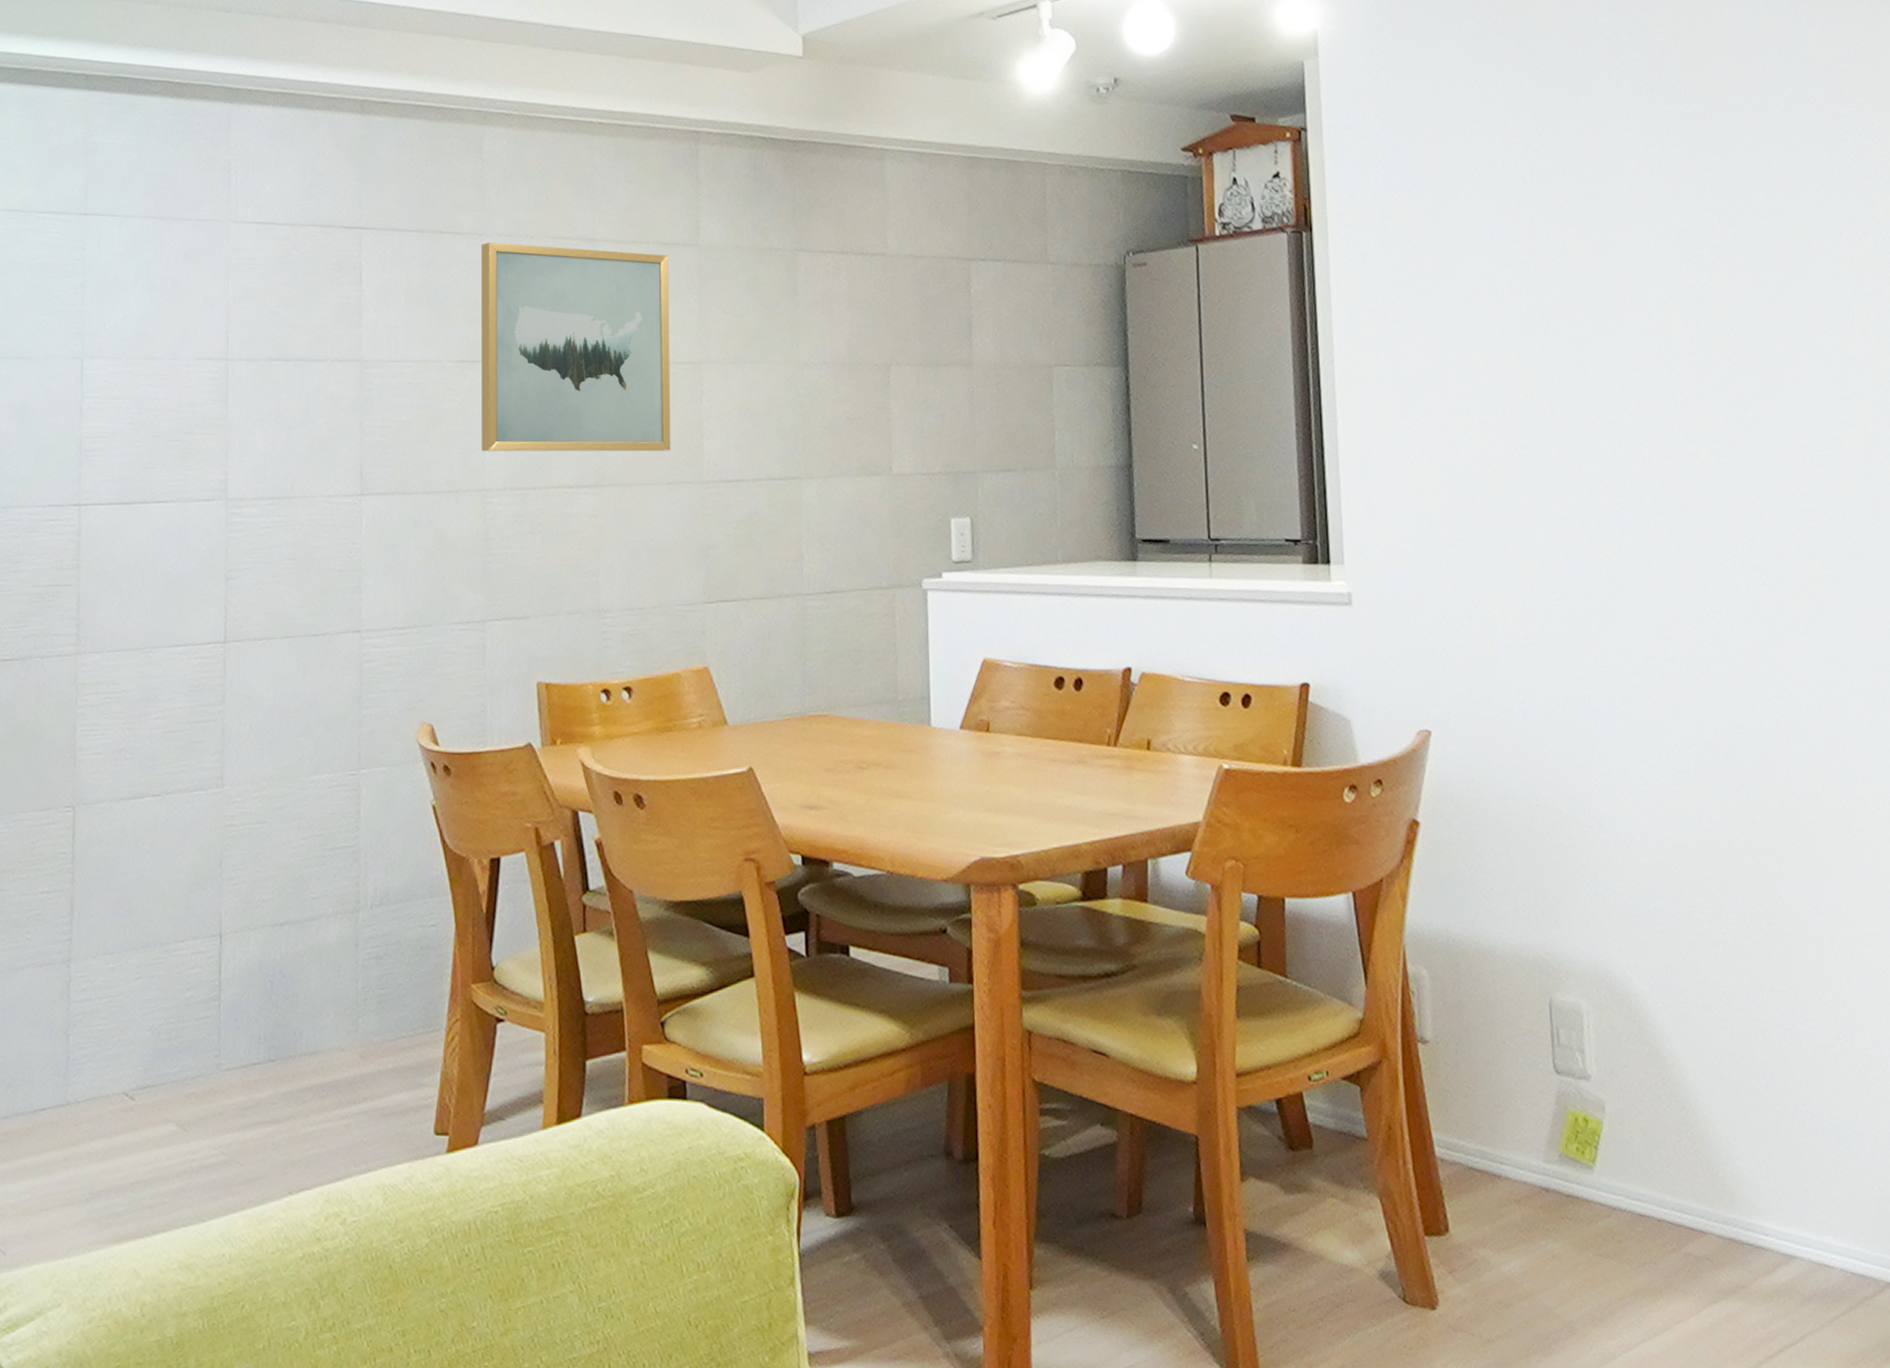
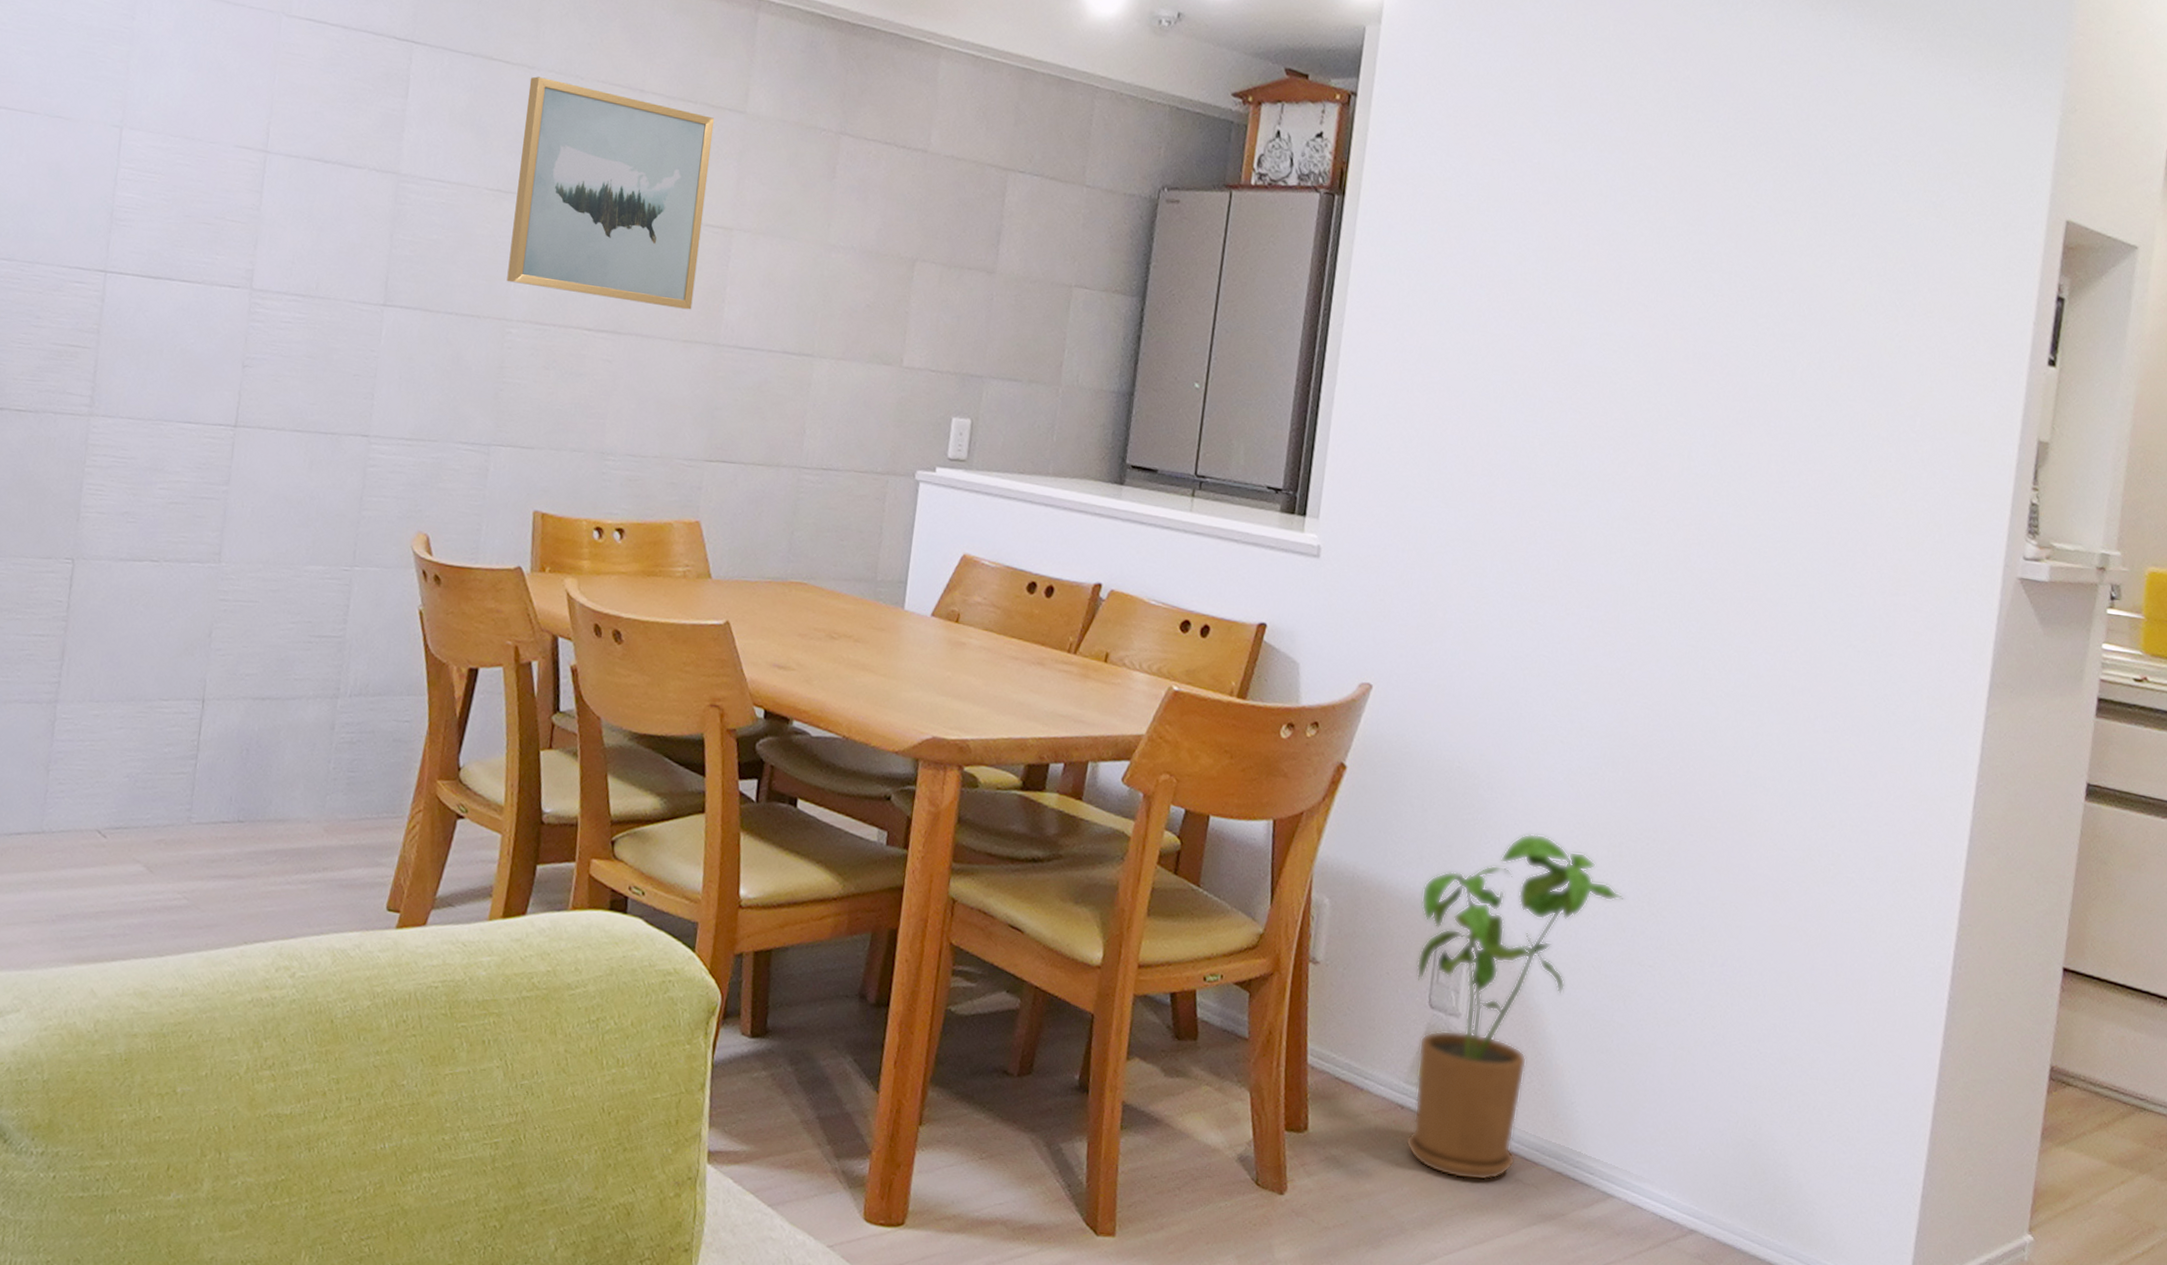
house plant: none [1524,864,1740,1262] -> present [1405,833,1623,1181]

